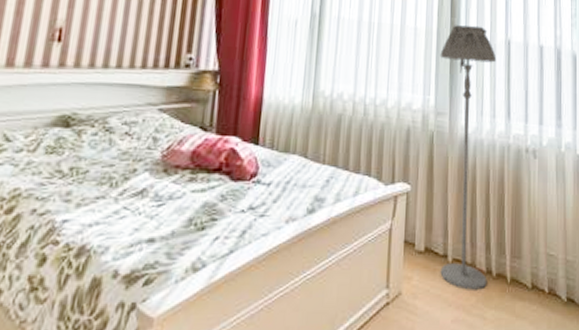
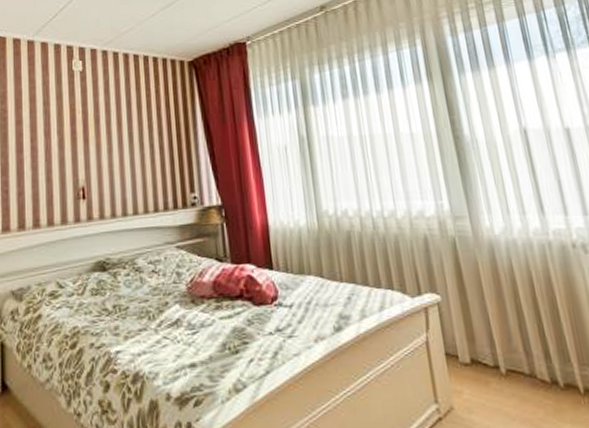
floor lamp: present [440,25,497,290] -> none [444,119,555,403]

